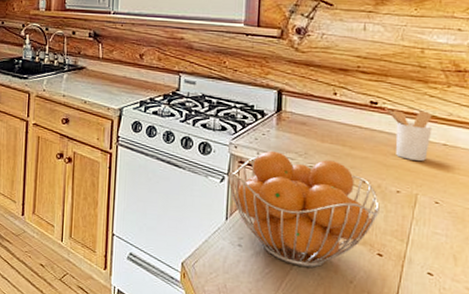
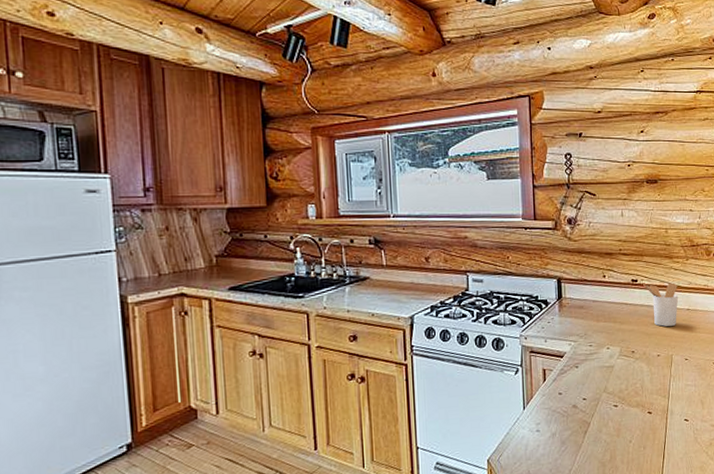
fruit basket: present [228,150,380,268] -> none [522,336,646,438]

